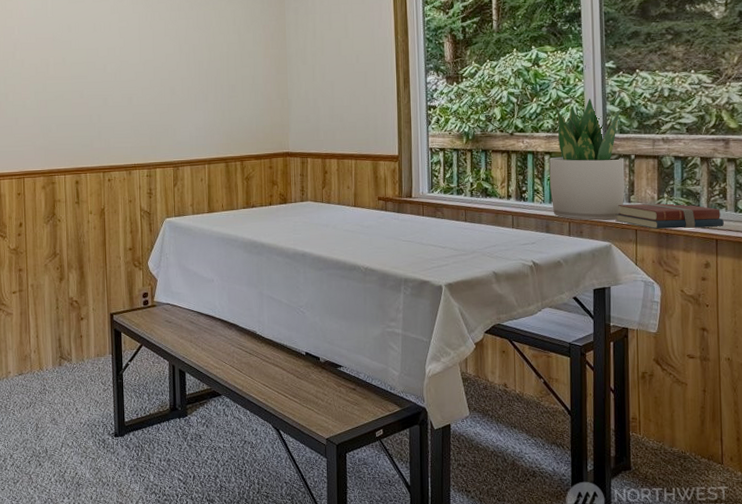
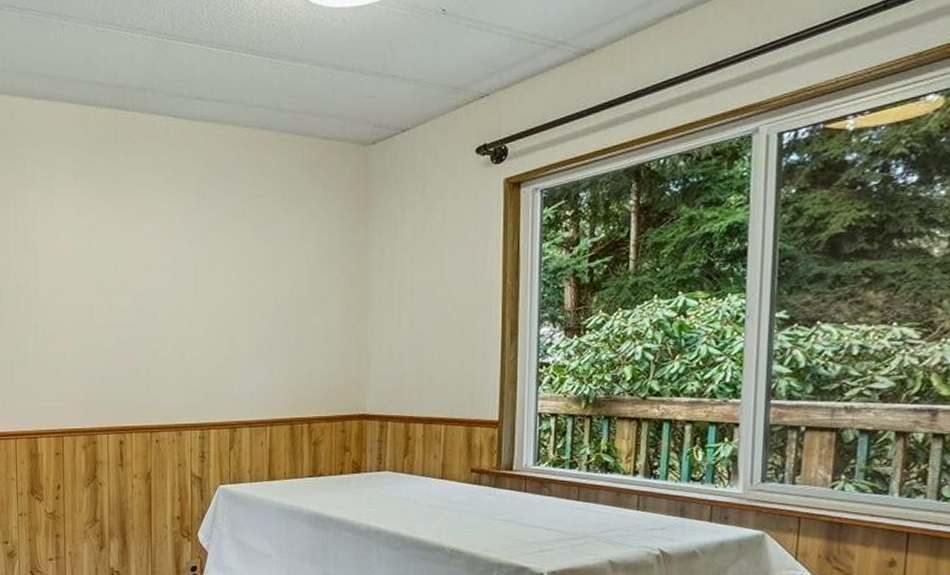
planter: present [549,99,625,221] -> none [689,357,794,505]
books: present [615,203,724,229] -> none [772,486,920,518]

